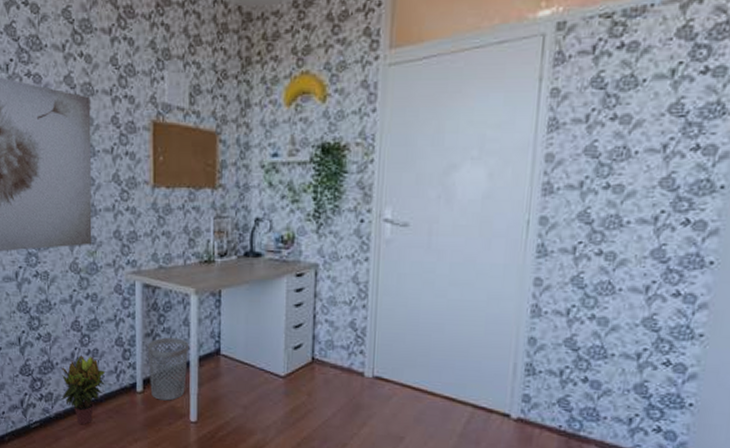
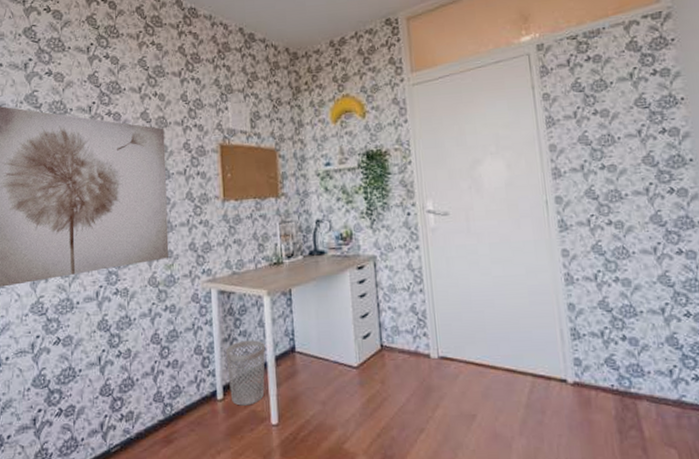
potted plant: present [61,355,106,425] -> none [142,368,186,443]

